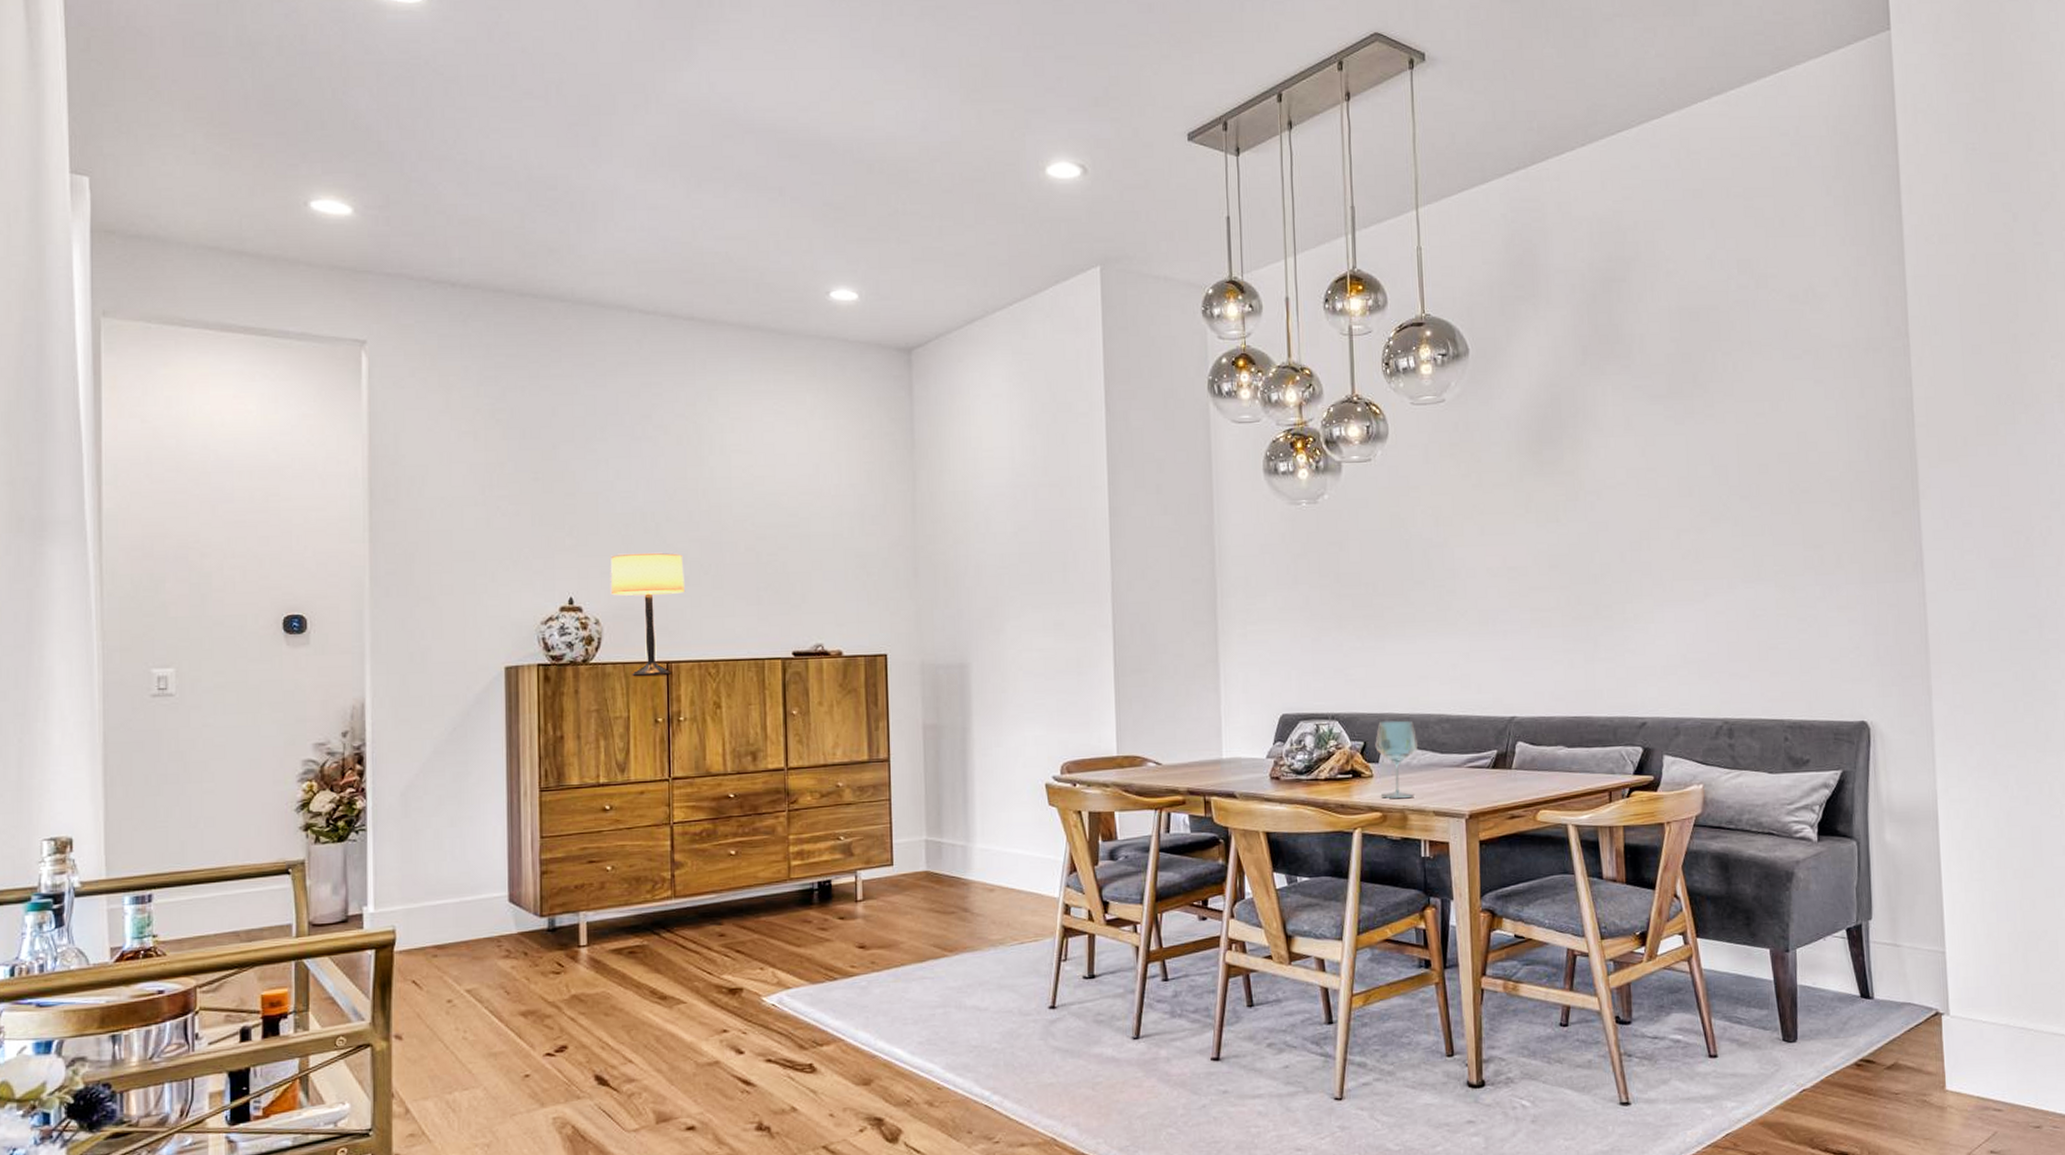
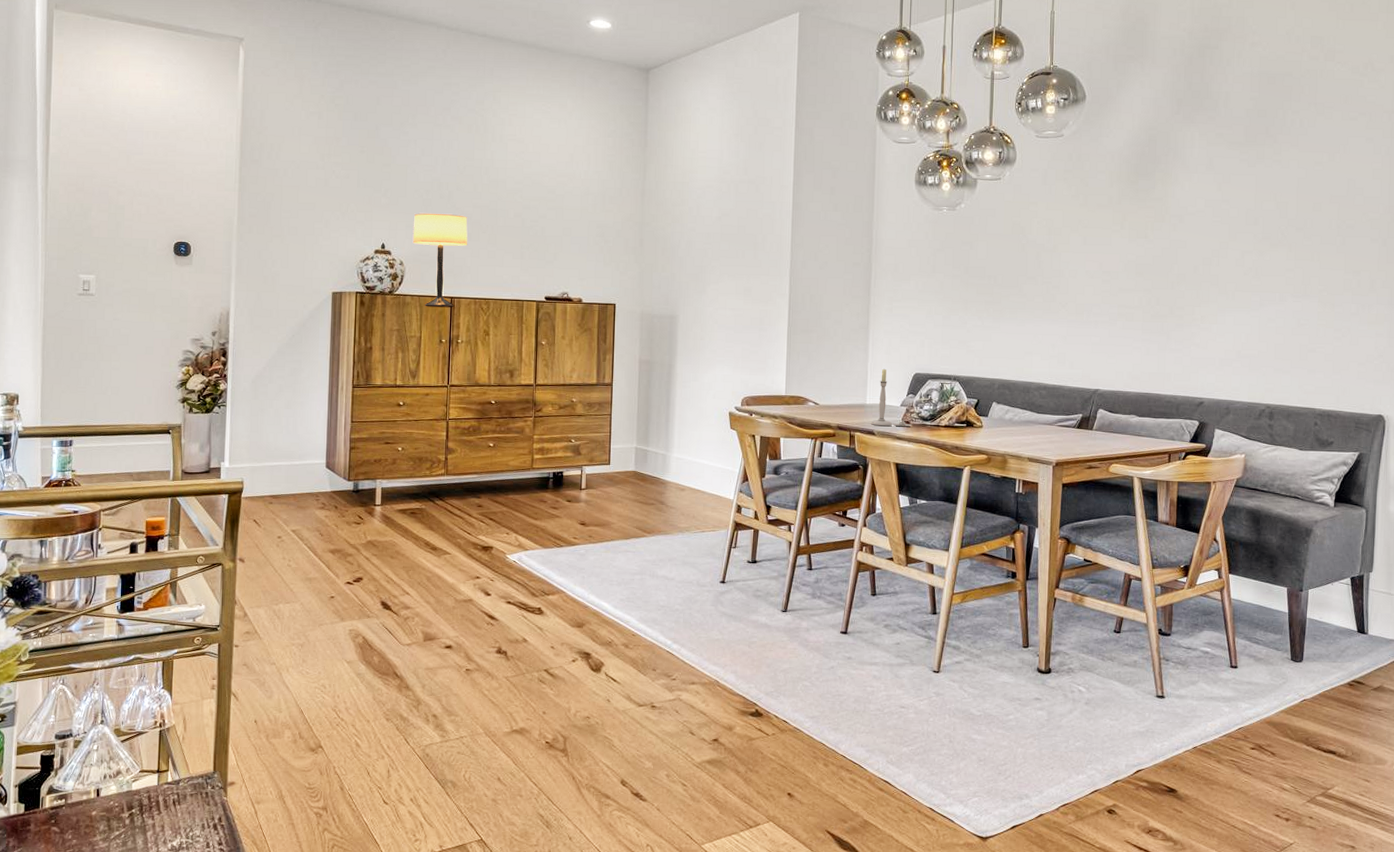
candlestick: none [1230,711,1284,786] -> present [871,368,913,427]
wine glass: present [1375,720,1417,799] -> none [986,384,1020,446]

